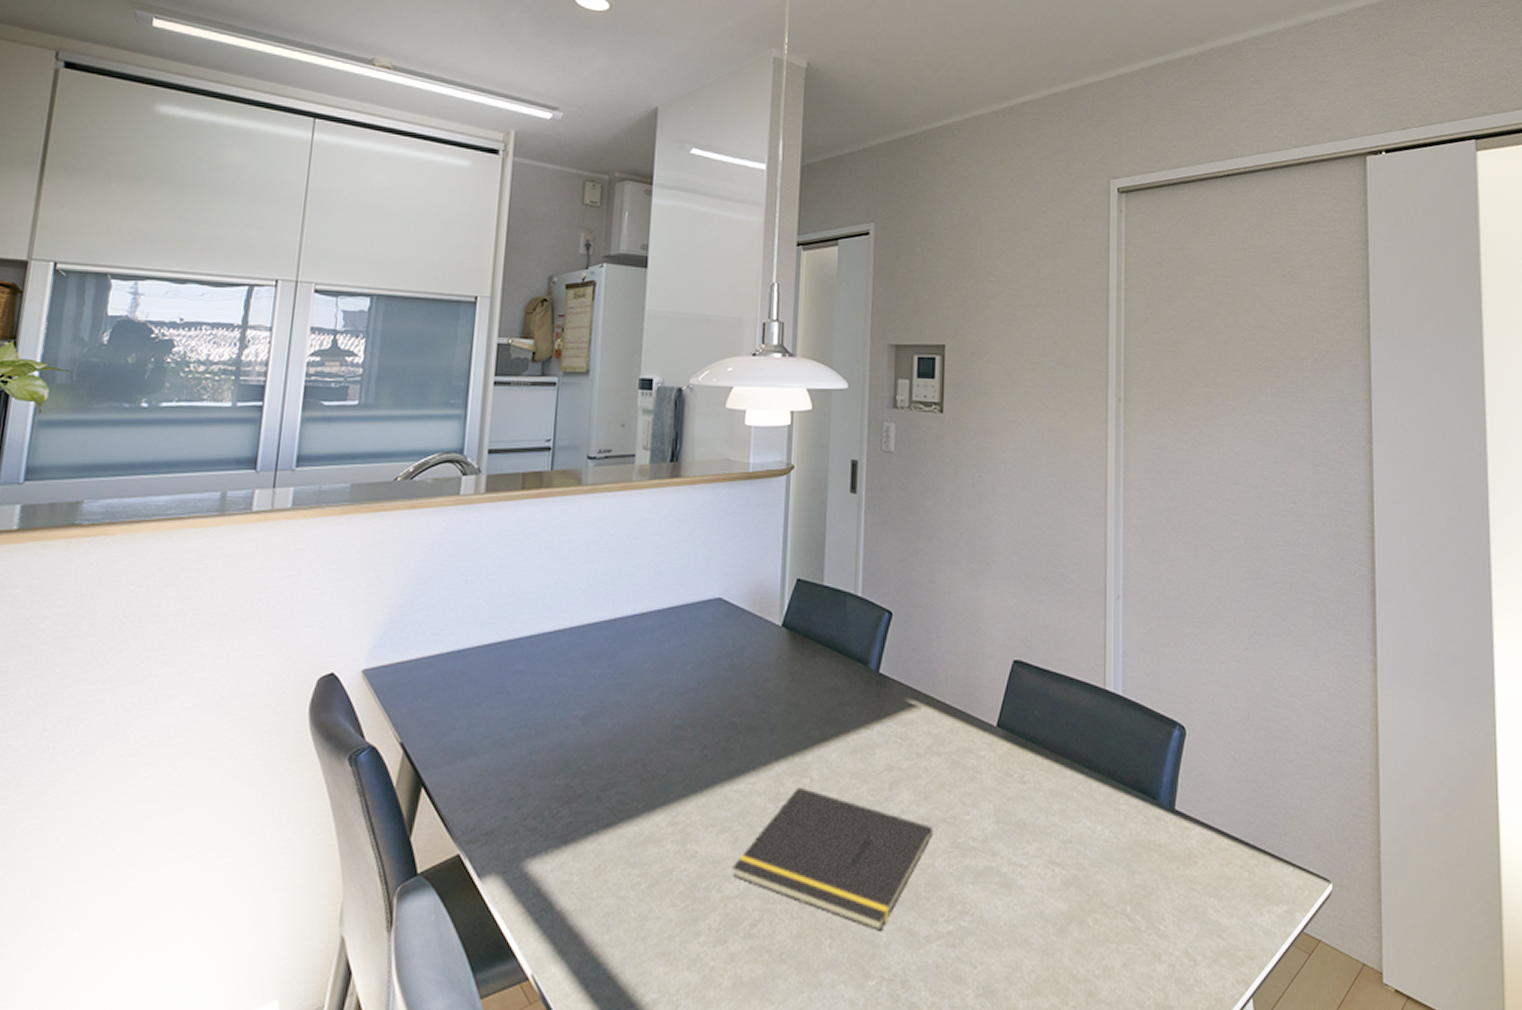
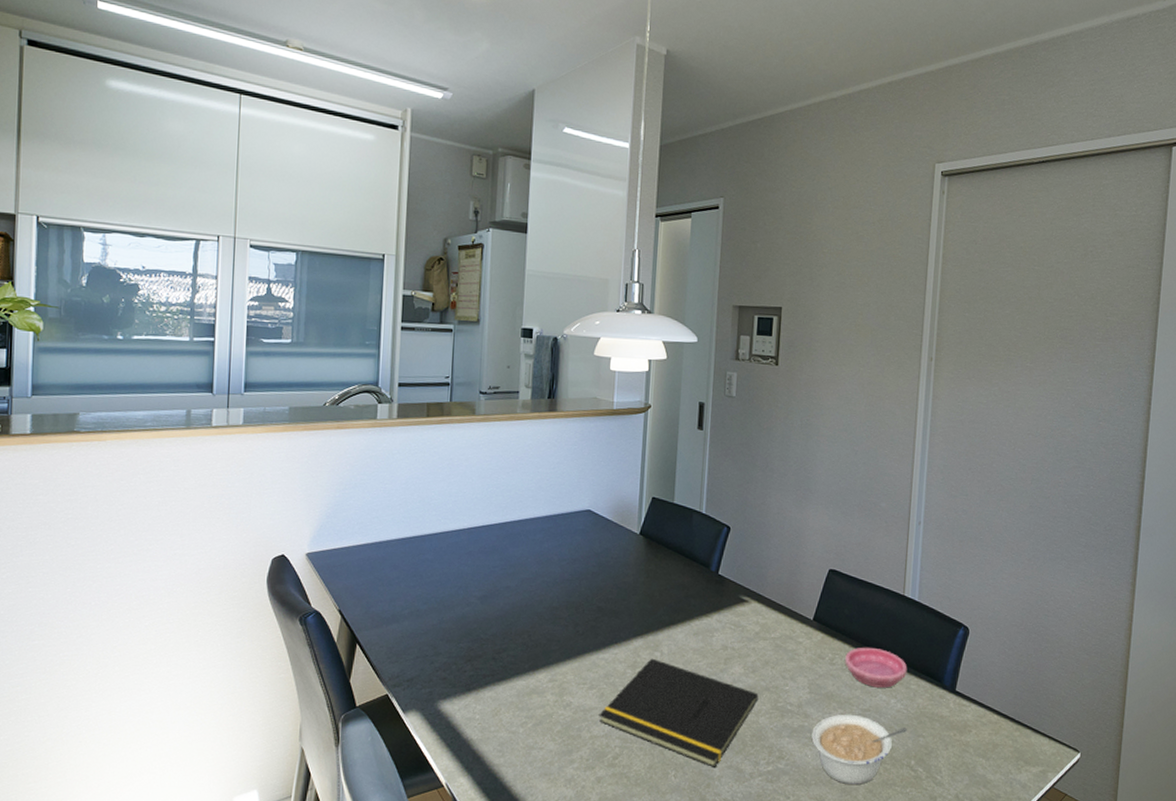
legume: none [1001,848,1120,943] -> present [811,714,908,785]
saucer: none [1038,758,1115,811] -> present [845,647,908,688]

